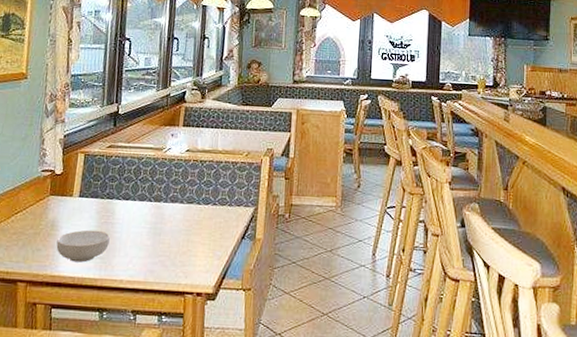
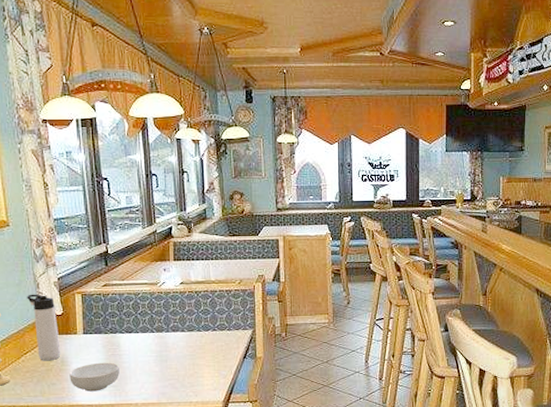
thermos bottle: none [29,149,56,224] -> present [27,294,61,361]

